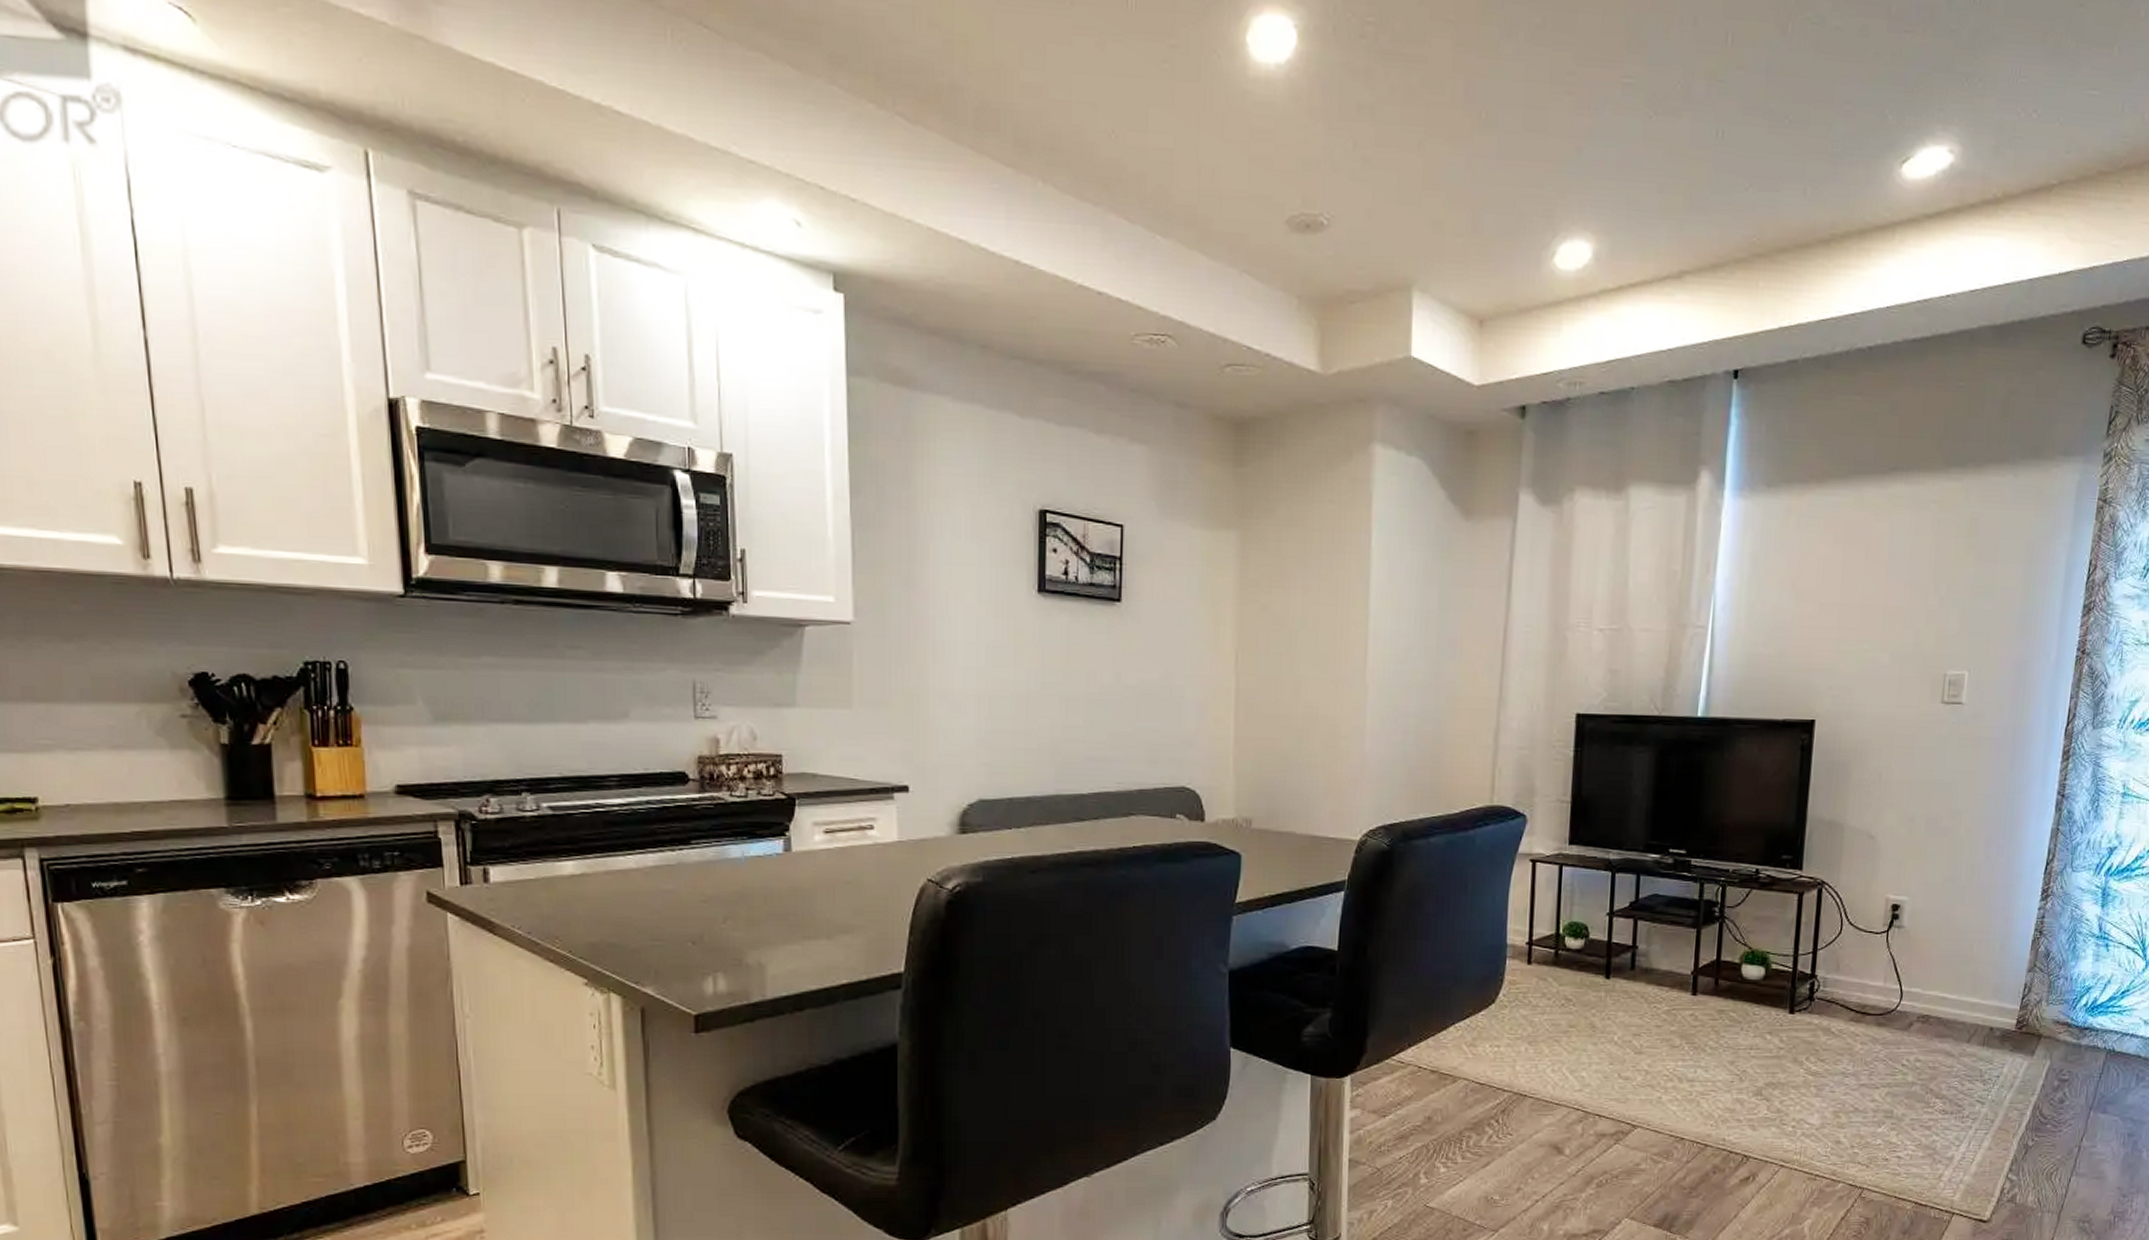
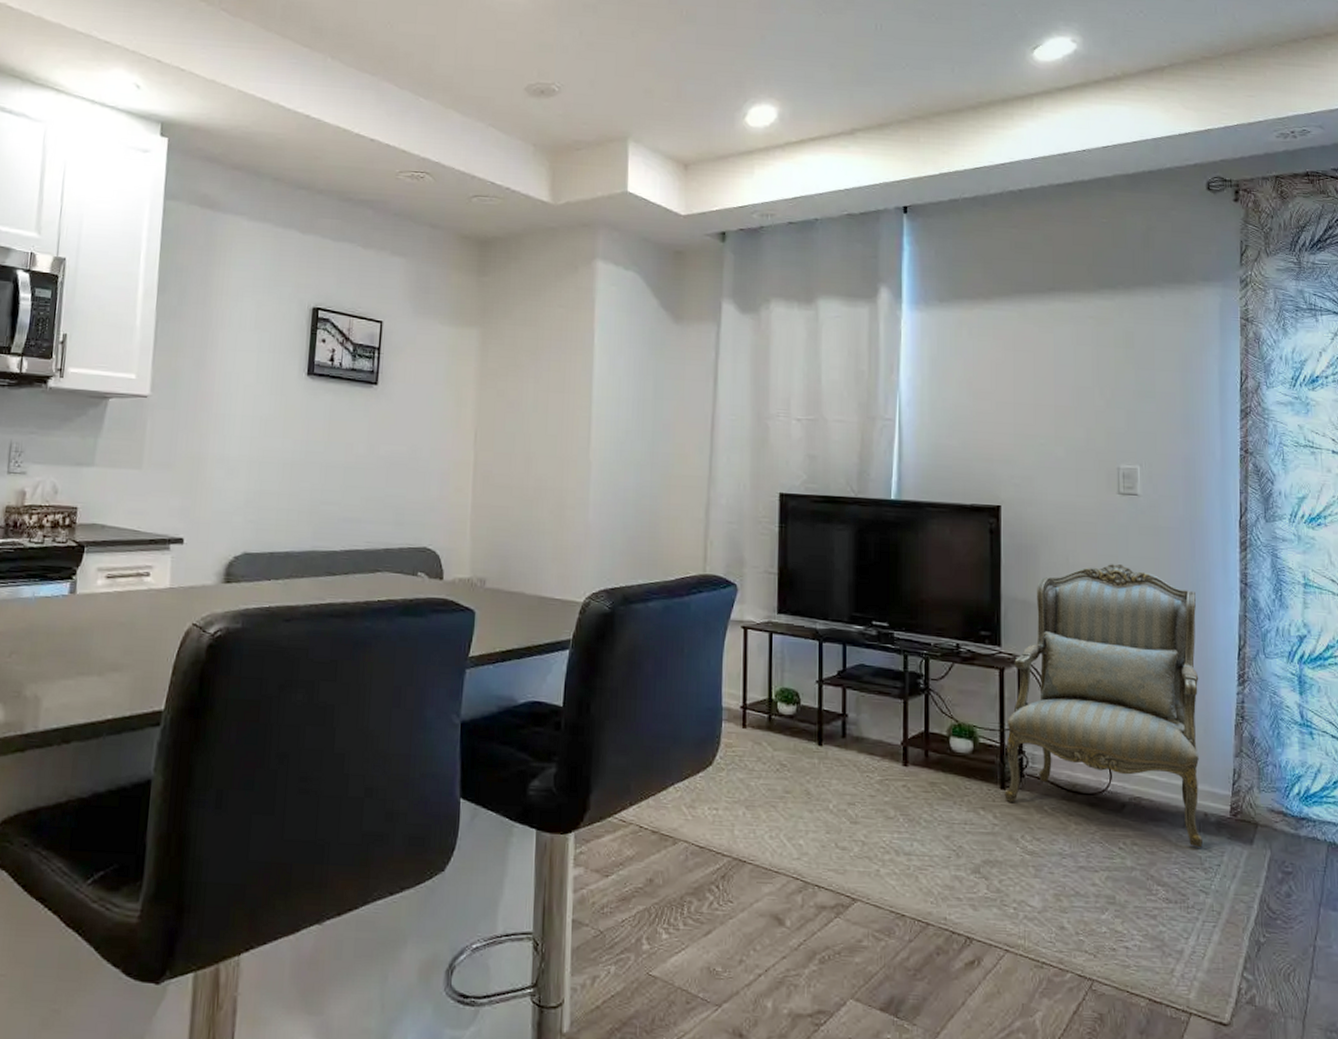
armchair: none [1792,779,2010,1061] -> present [1004,564,1203,848]

